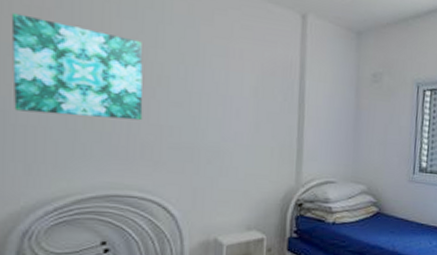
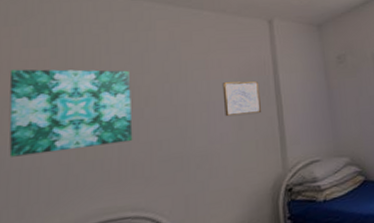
wall art: none [241,77,283,120] -> present [222,81,261,117]

